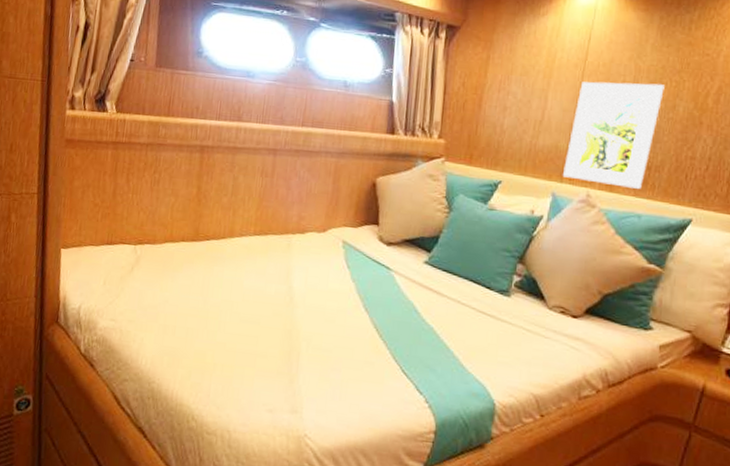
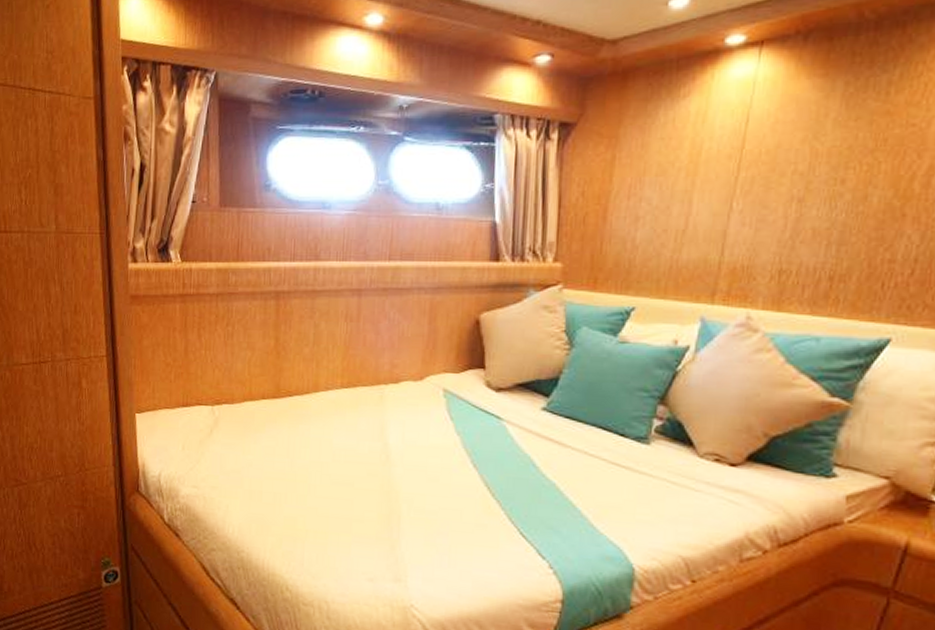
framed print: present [562,81,665,189] -> none [713,170,852,305]

